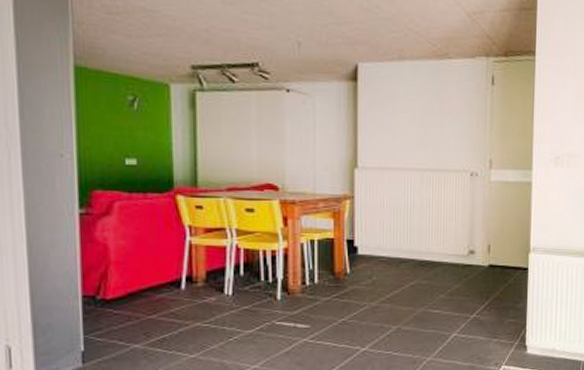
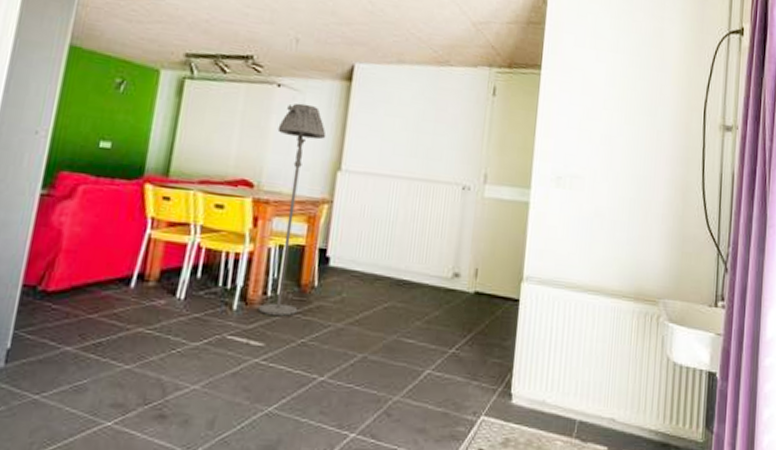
floor lamp: none [293,106,340,301] -> present [257,103,327,316]

